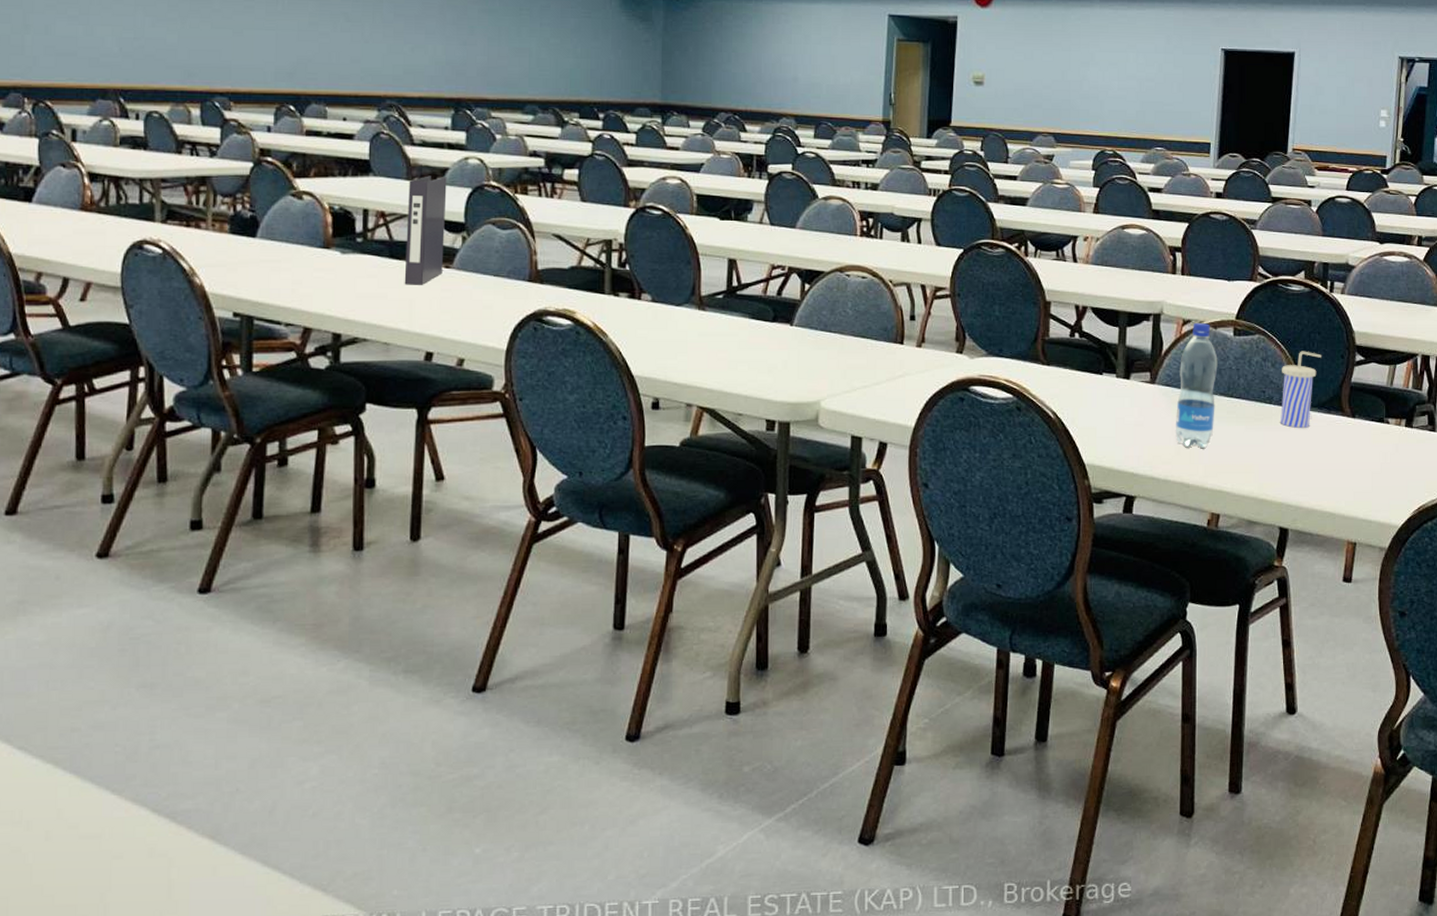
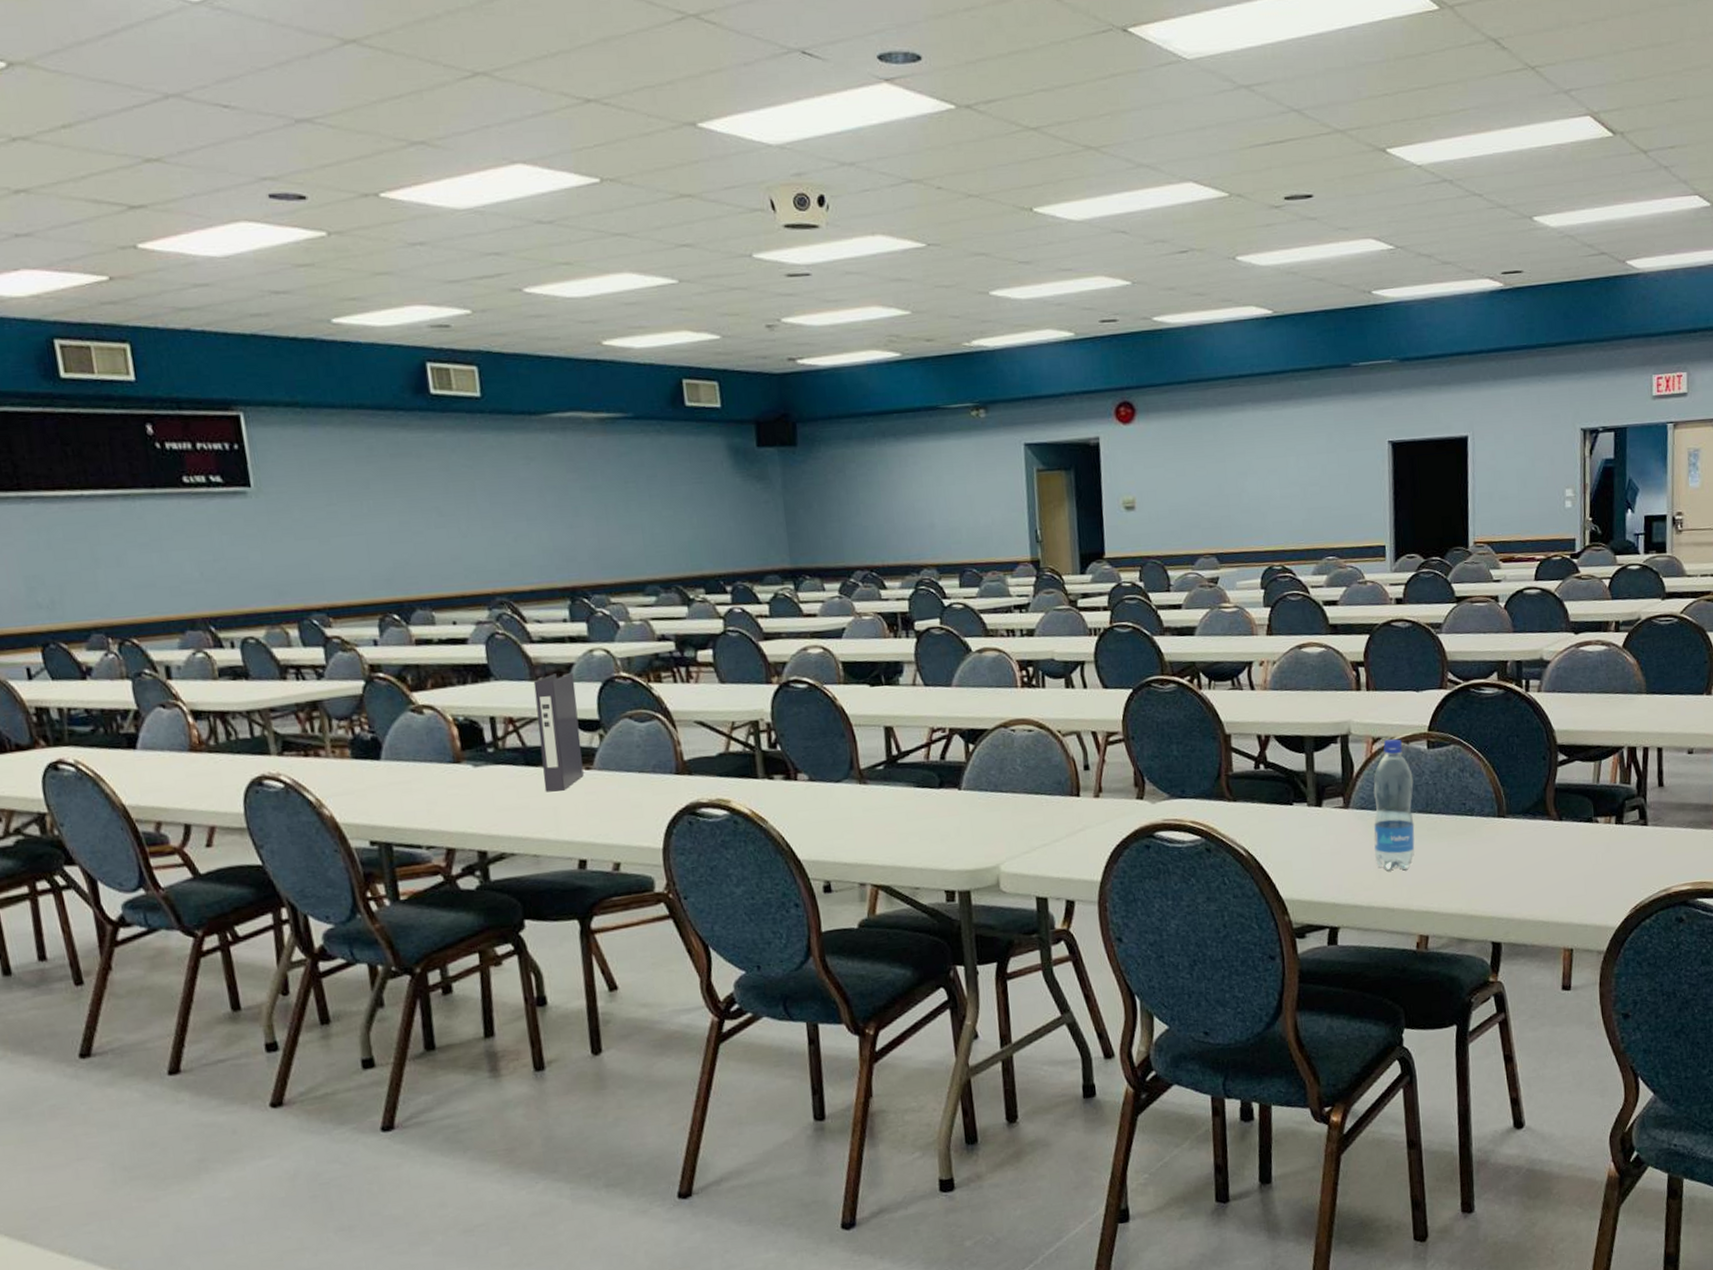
beverage cup: present [1280,351,1321,429] -> none [1481,756,1522,839]

